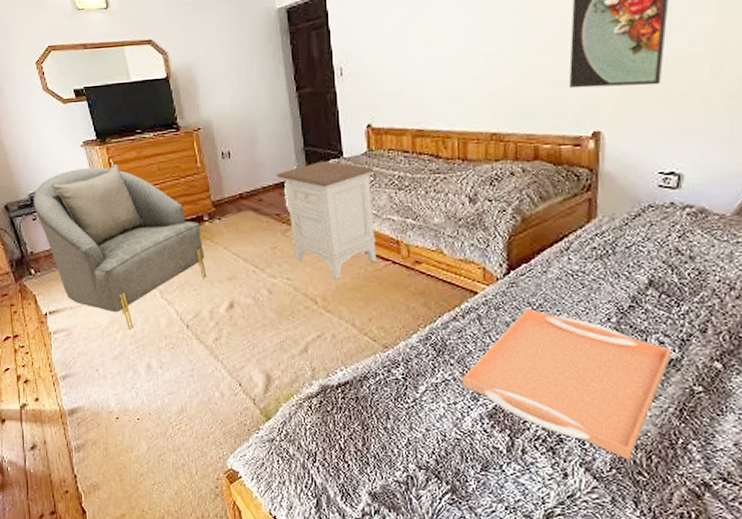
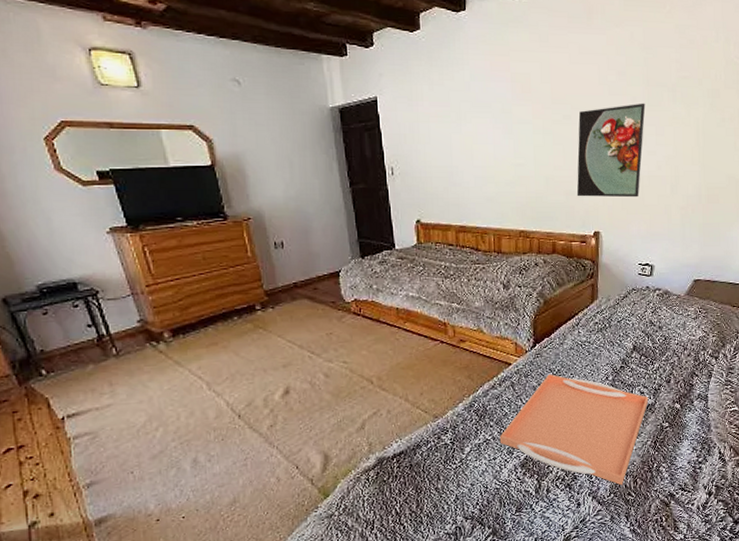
armchair: present [33,163,207,329] -> none [43,252,260,425]
nightstand: present [276,161,377,279] -> none [331,252,427,360]

